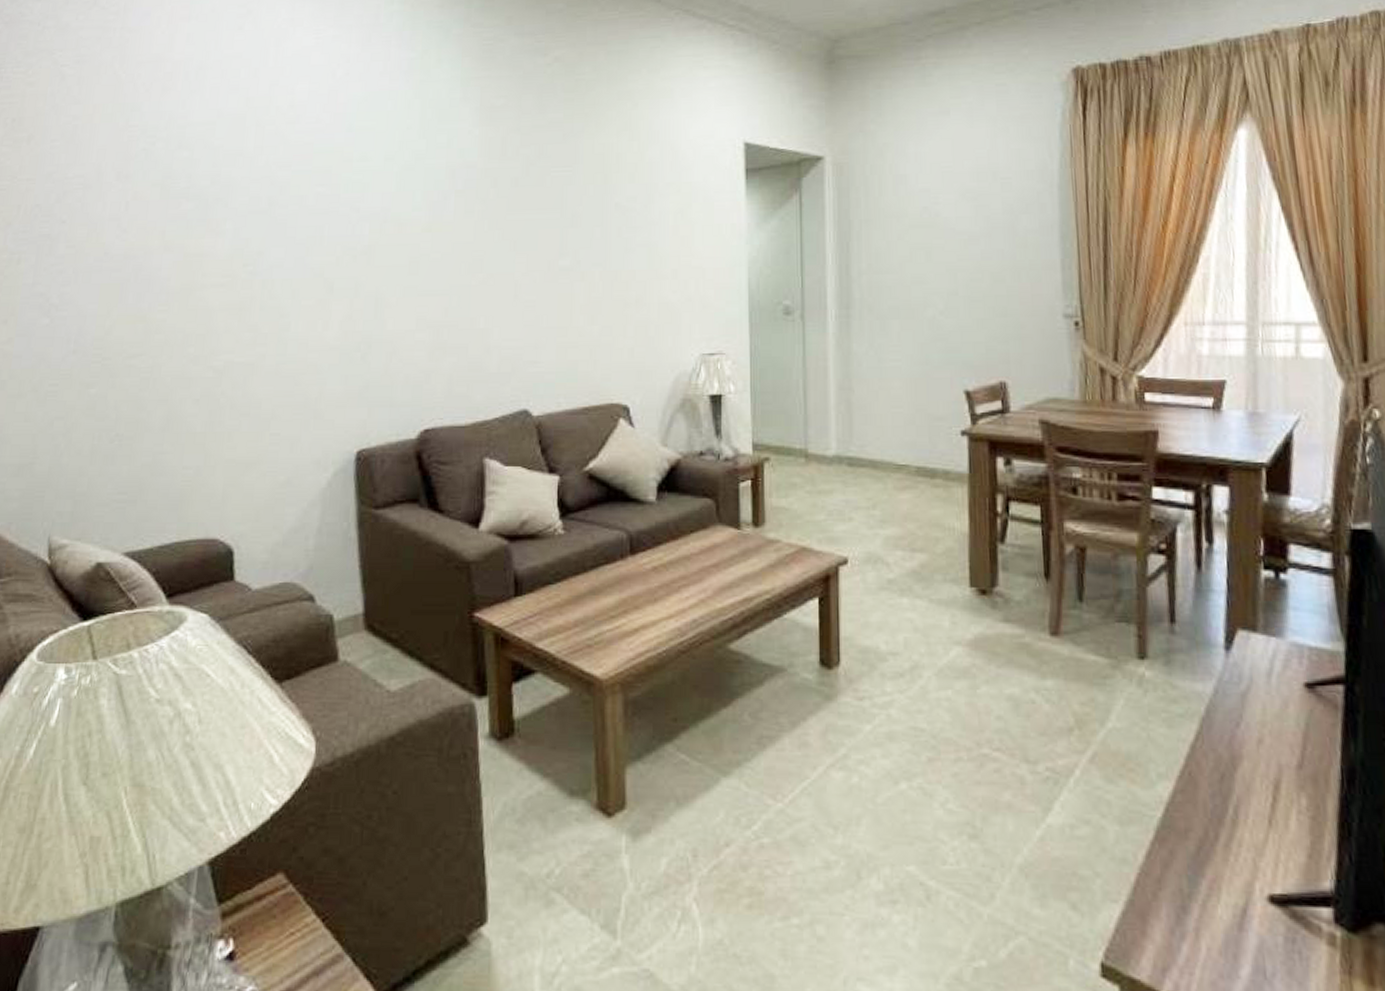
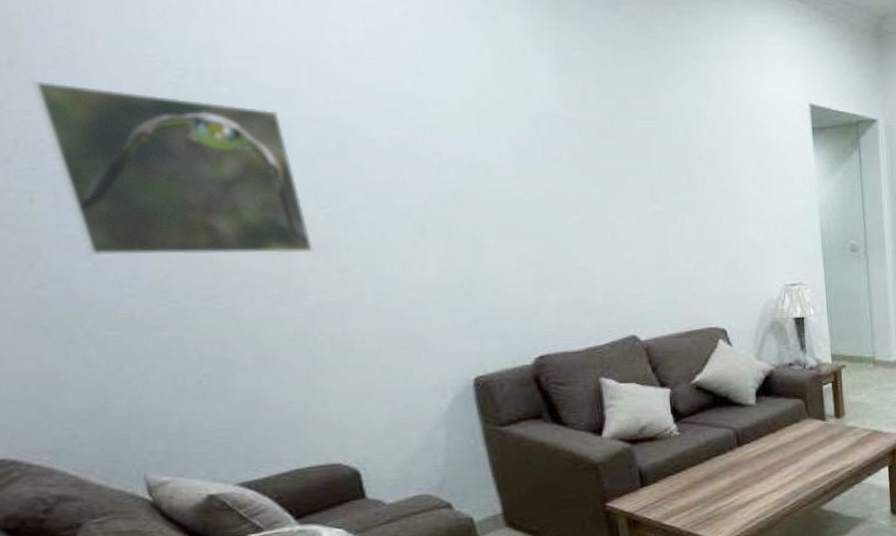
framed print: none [40,152,232,313] -> present [31,80,314,256]

